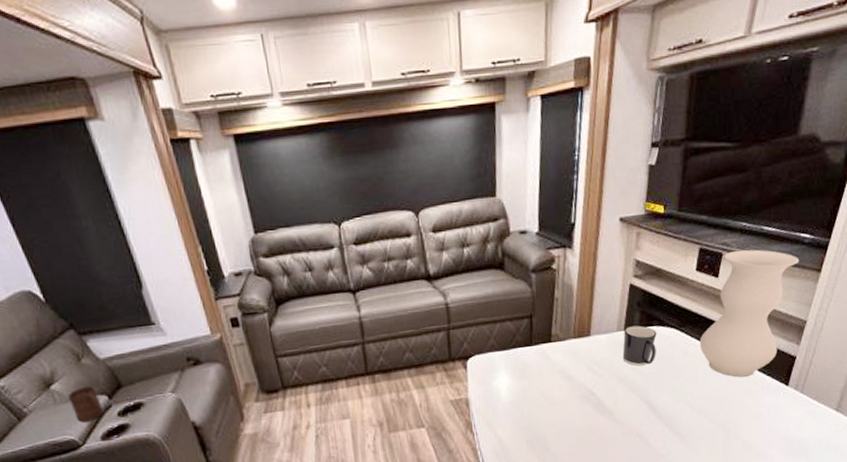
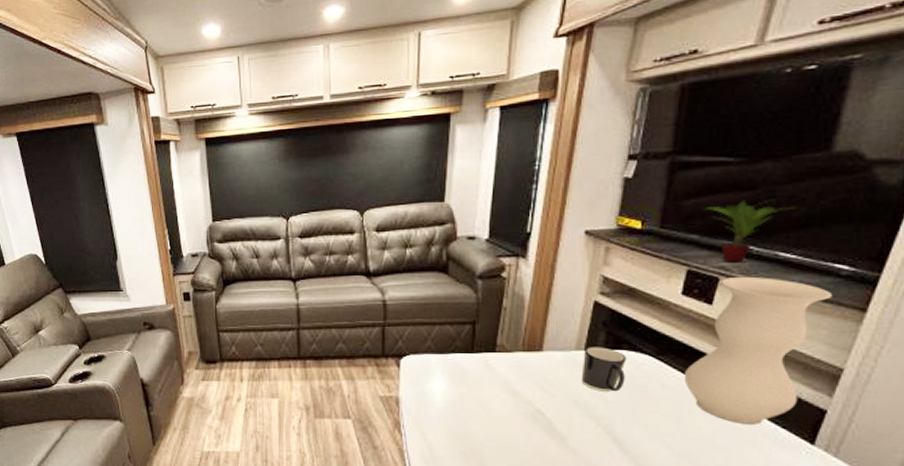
cup: present [67,385,103,423] -> none [49,335,73,365]
potted plant: none [711,179,775,239] -> present [705,199,796,263]

